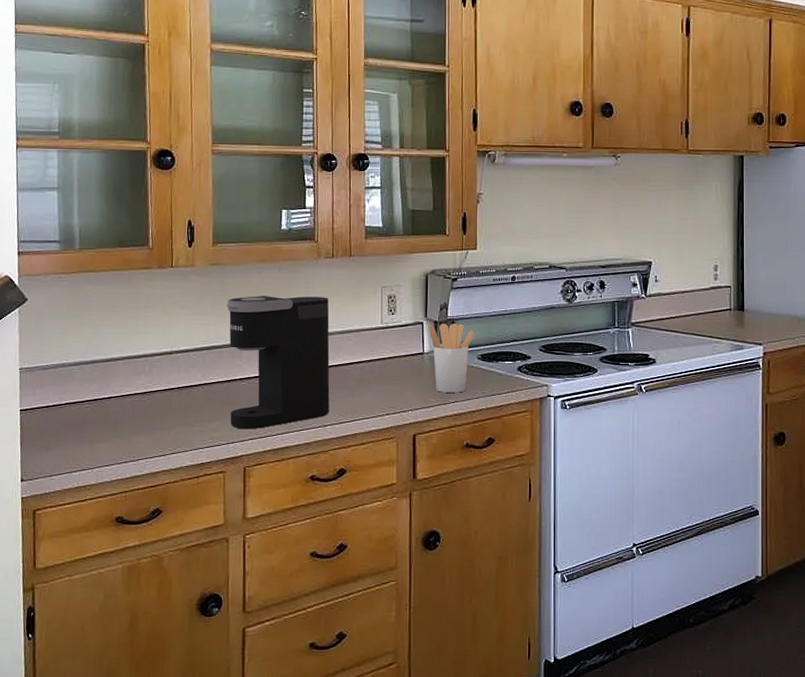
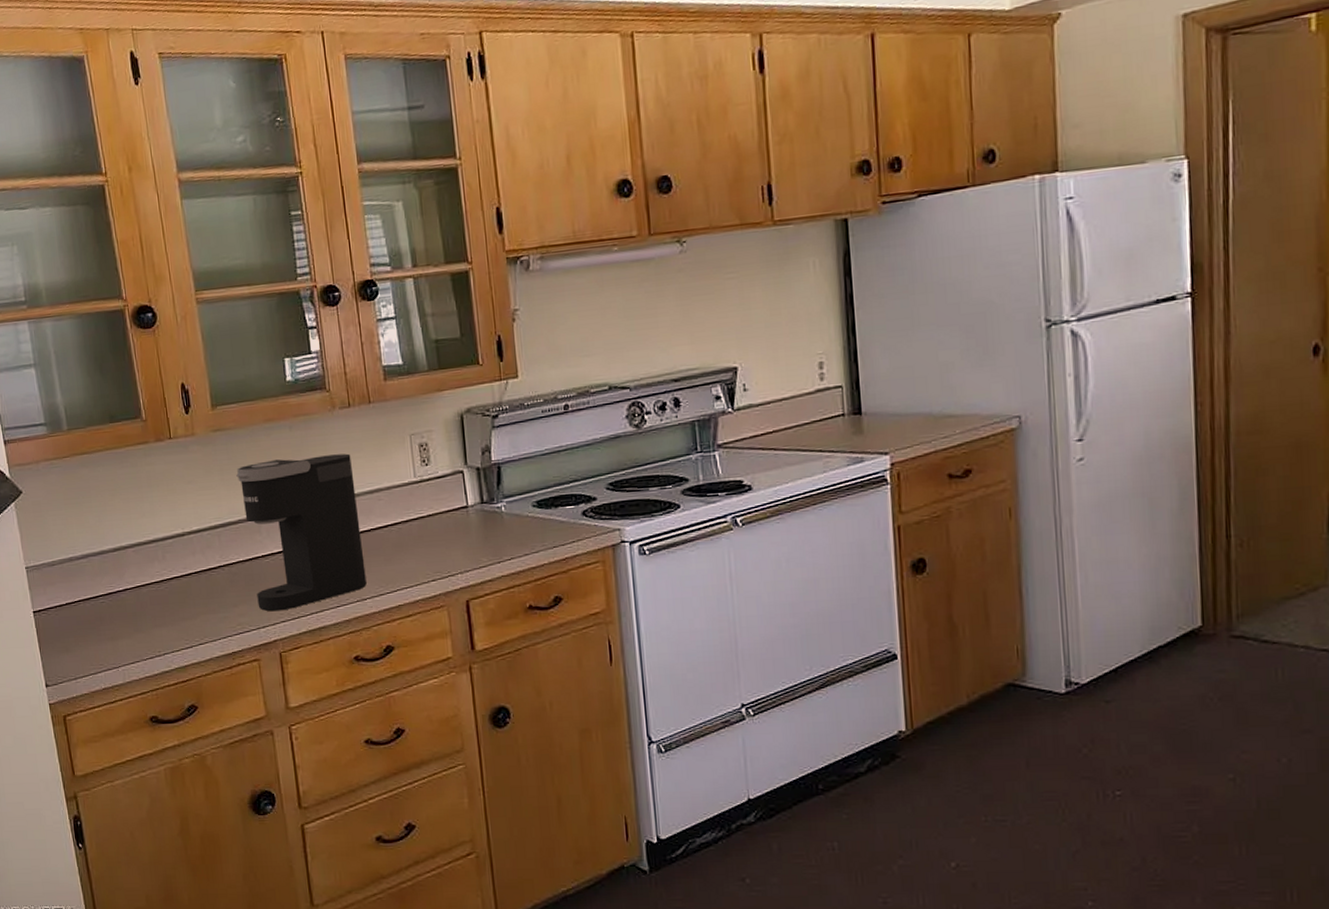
utensil holder: present [429,323,475,393] -> none [471,467,527,550]

